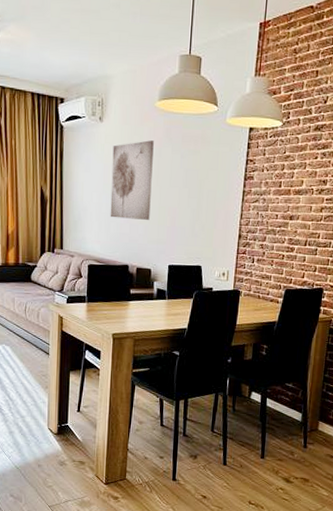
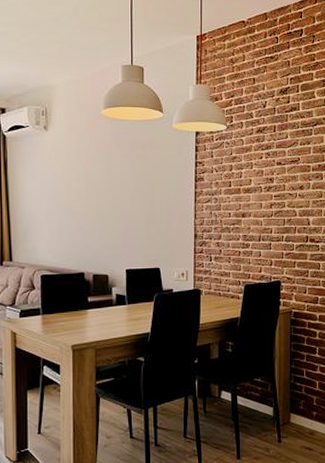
wall art: present [110,140,154,220] -> none [60,147,103,226]

